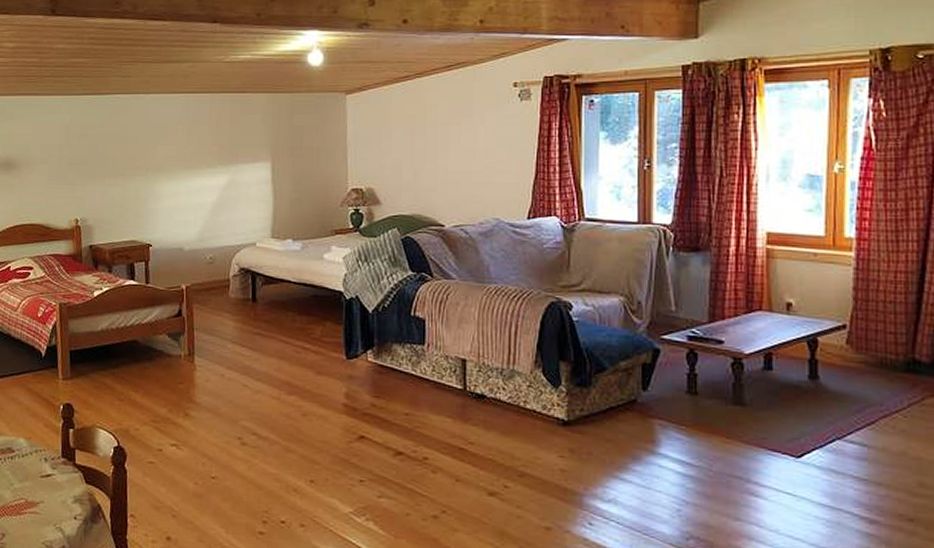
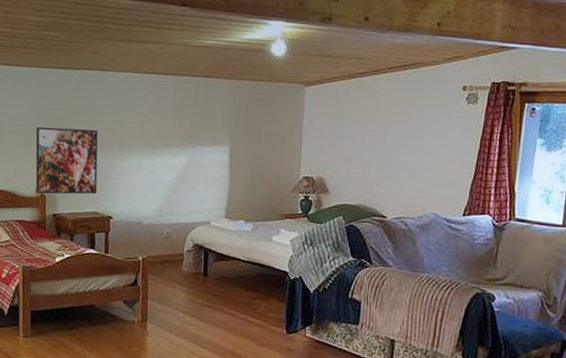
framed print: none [68,154,135,226] -> present [35,126,98,195]

